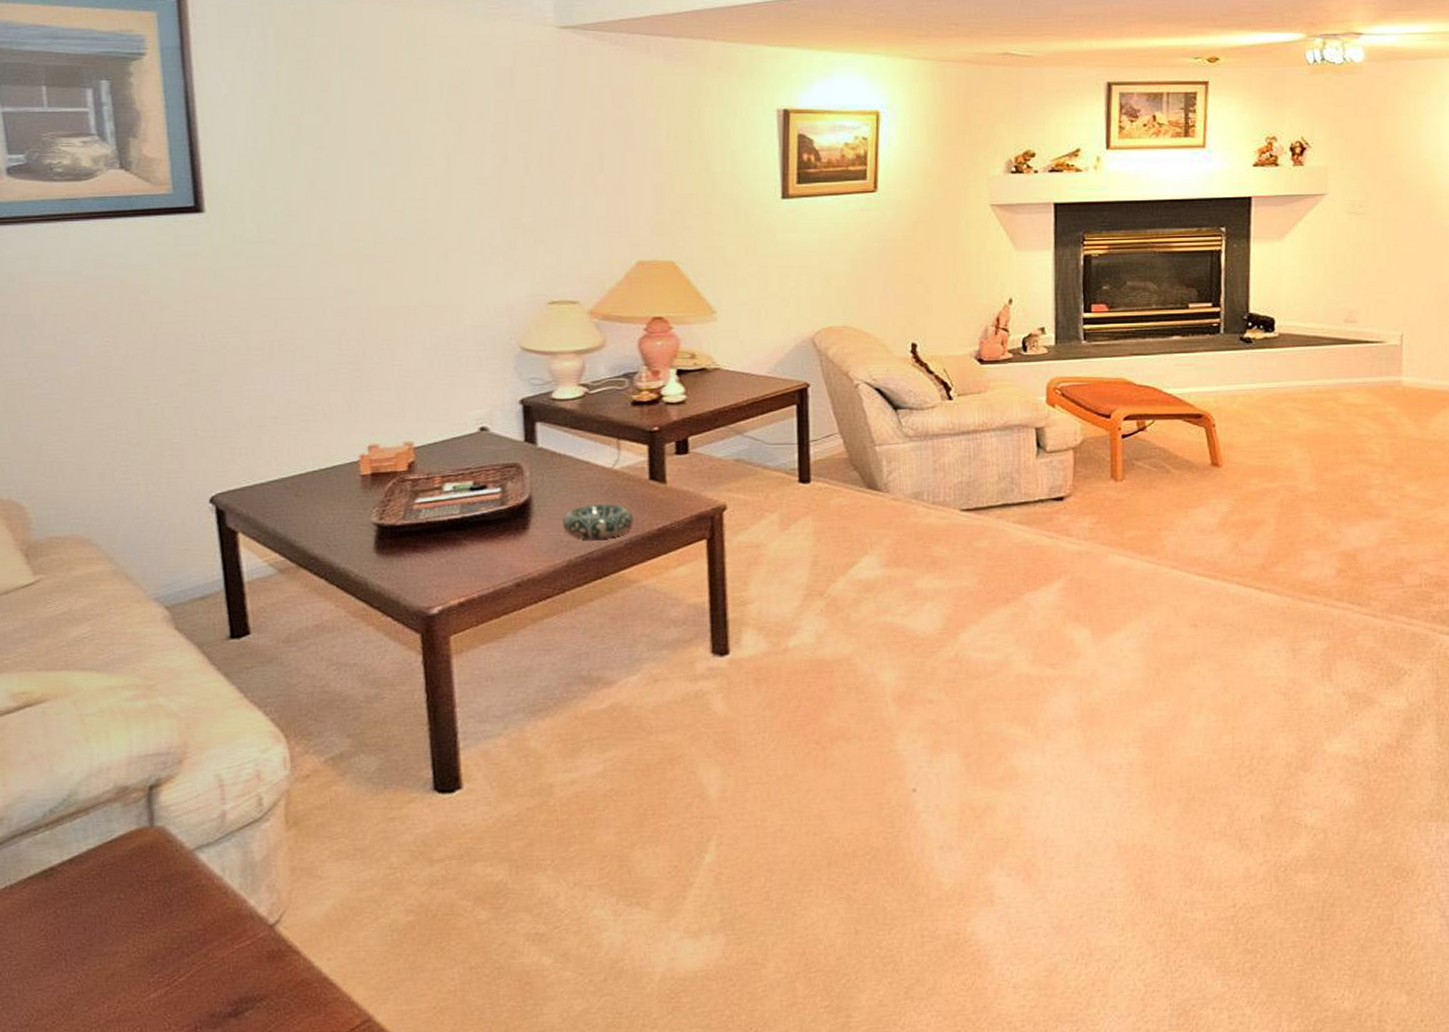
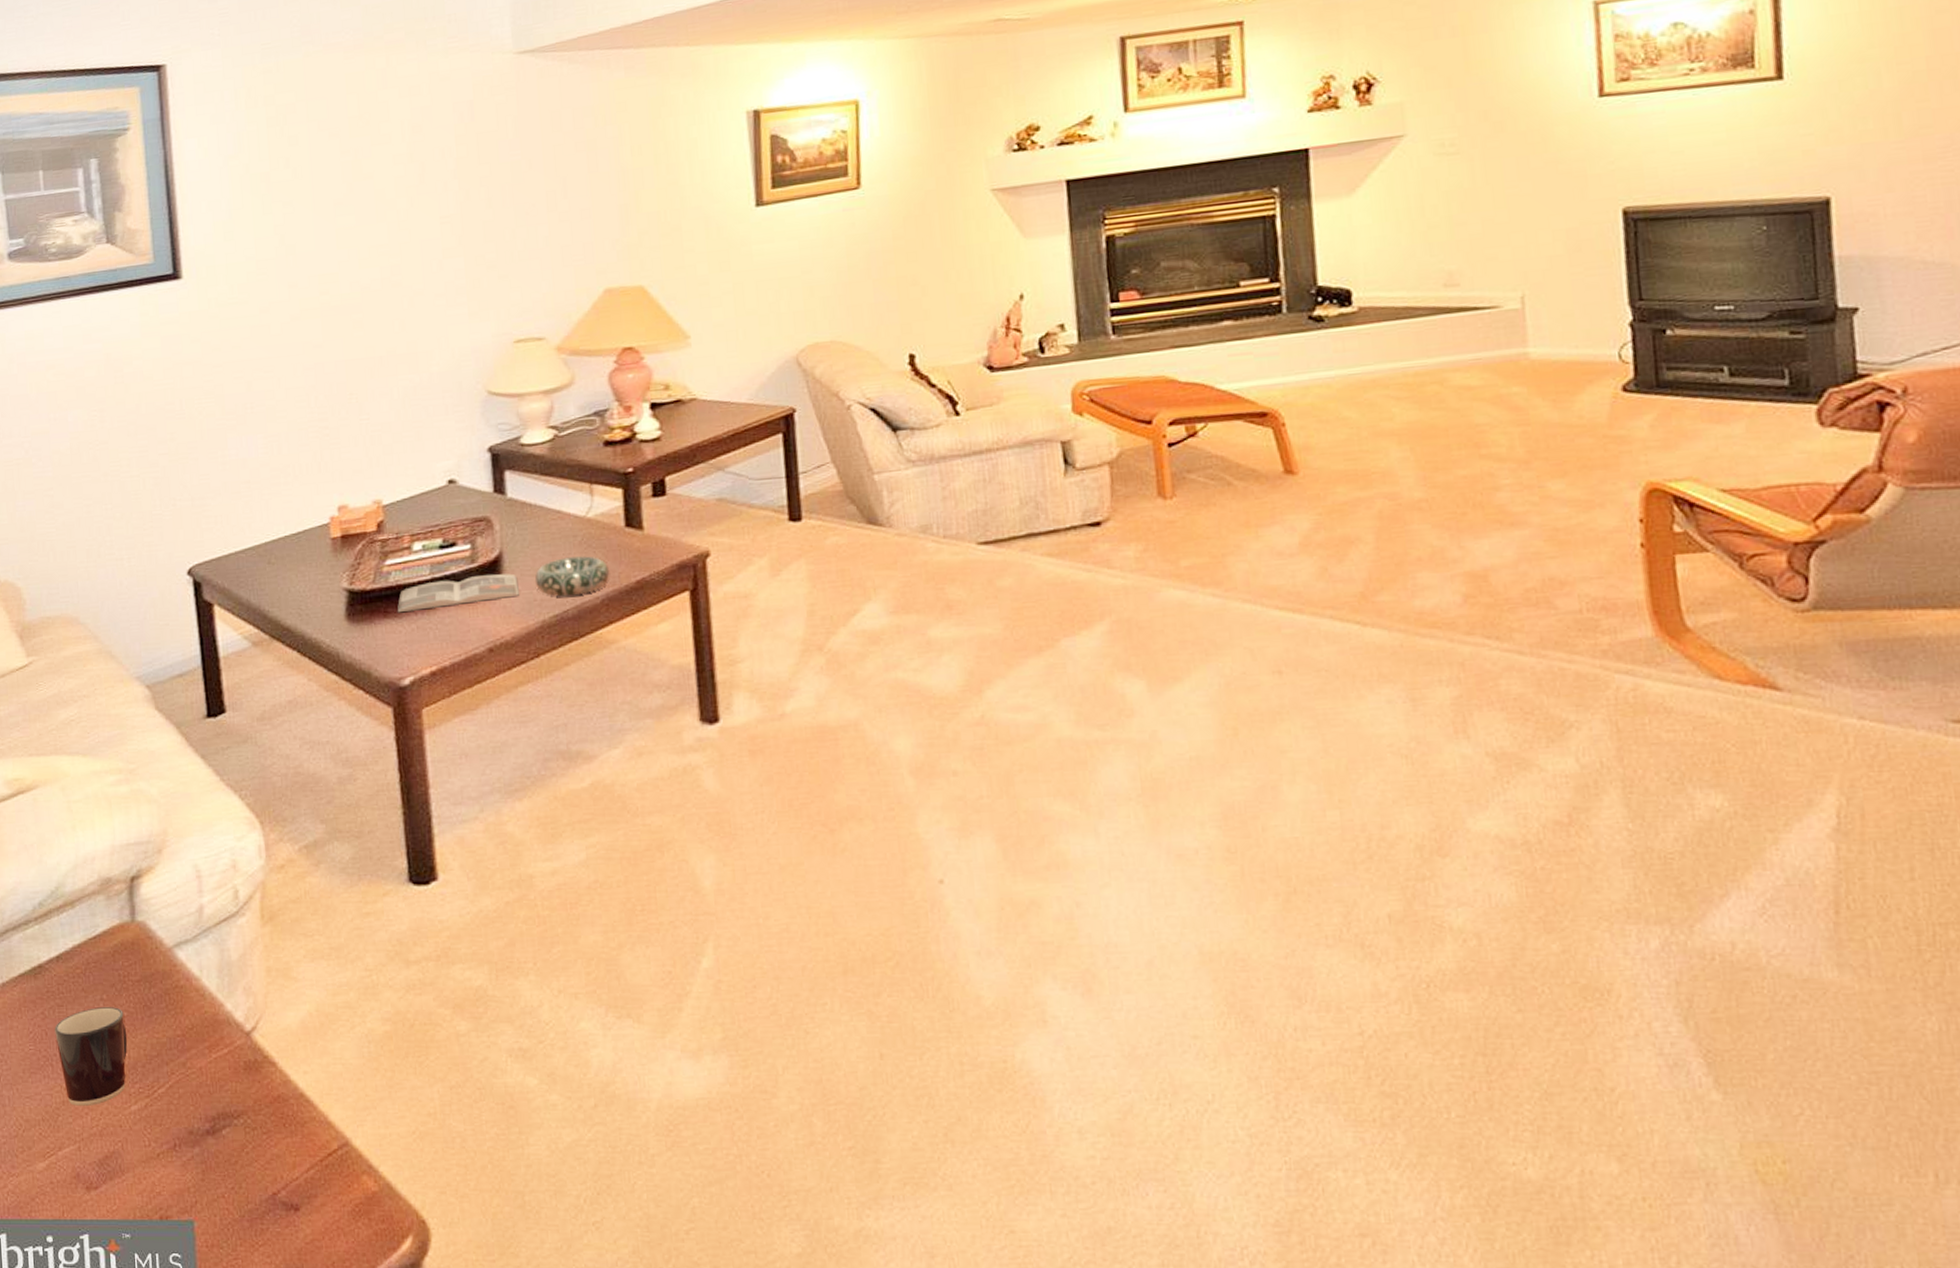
mug: none [68,905,146,997] -> present [54,1007,127,1107]
magazine: none [426,516,547,548] -> present [397,573,519,613]

